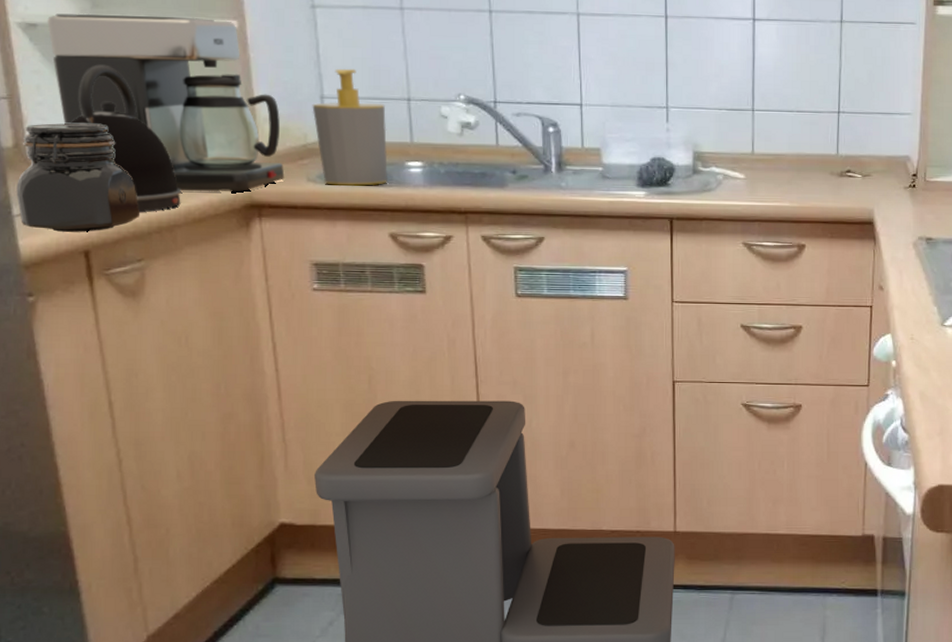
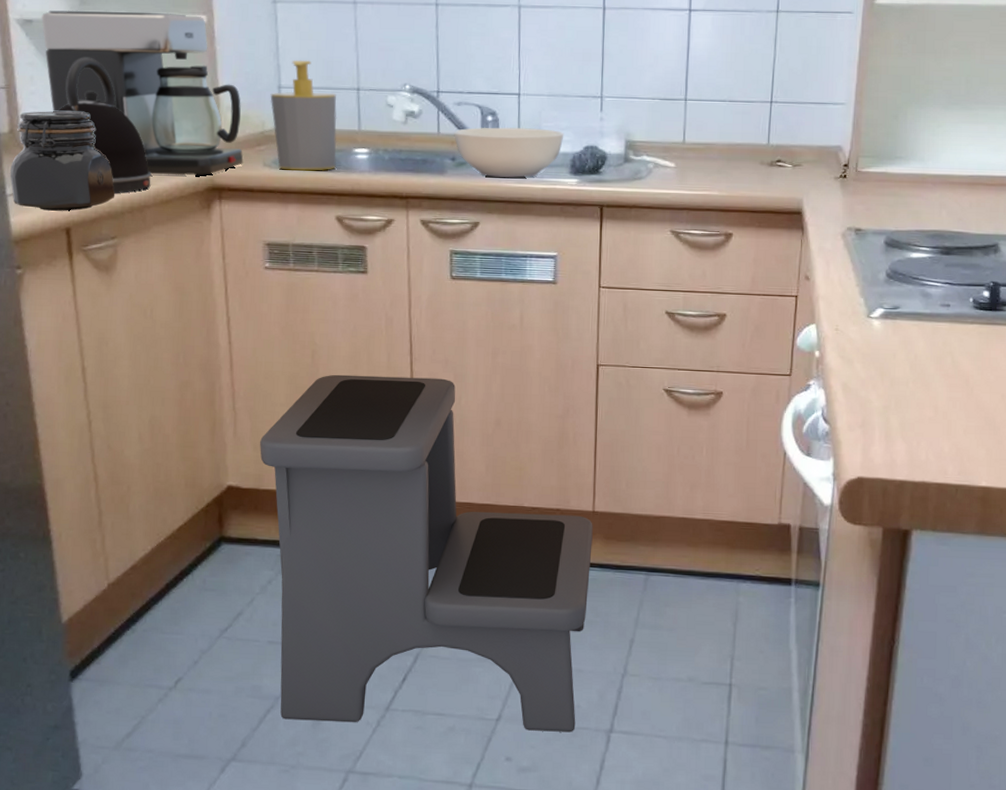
bowl: none [512,138,630,191] -> present [453,127,564,178]

